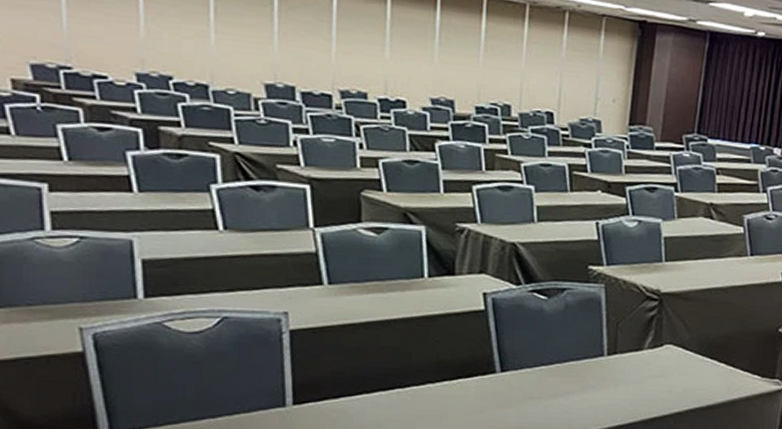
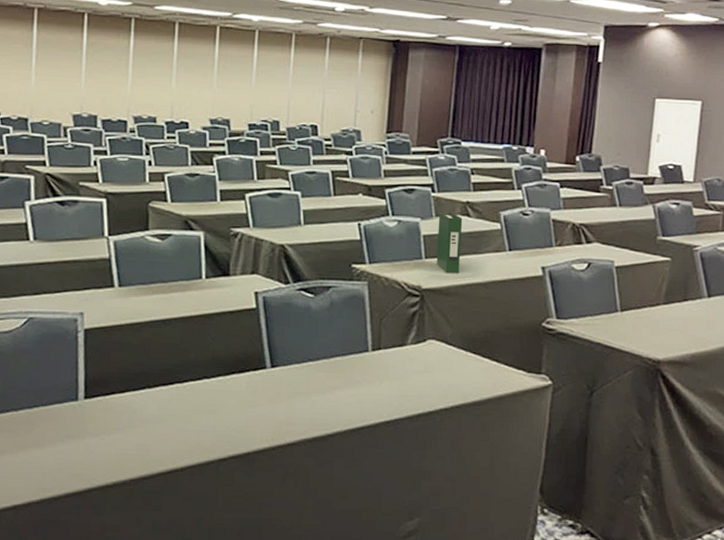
binder: none [676,212,706,278] -> present [436,211,463,274]

